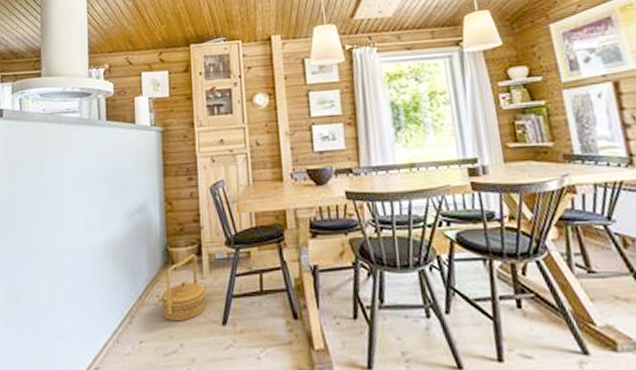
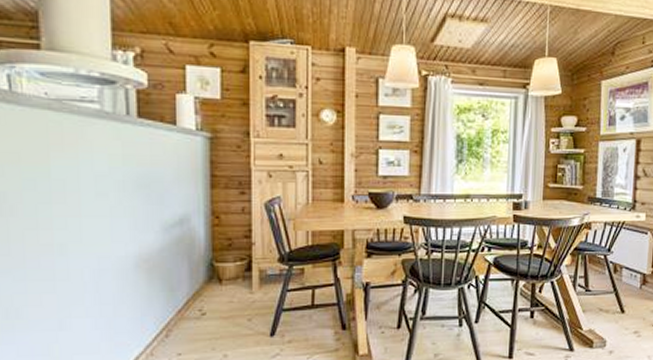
basket: present [161,254,207,322] -> none [203,270,254,334]

